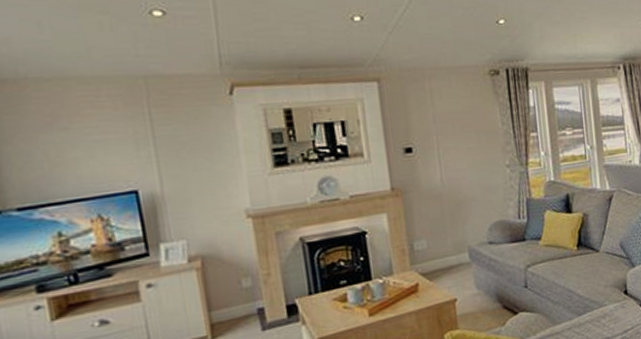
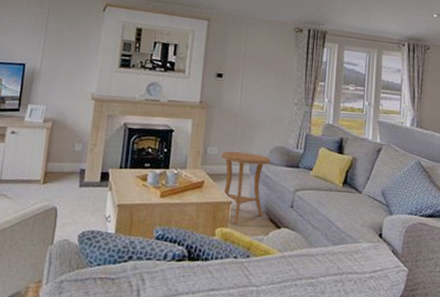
side table: none [432,236,495,323] -> present [221,151,271,224]

